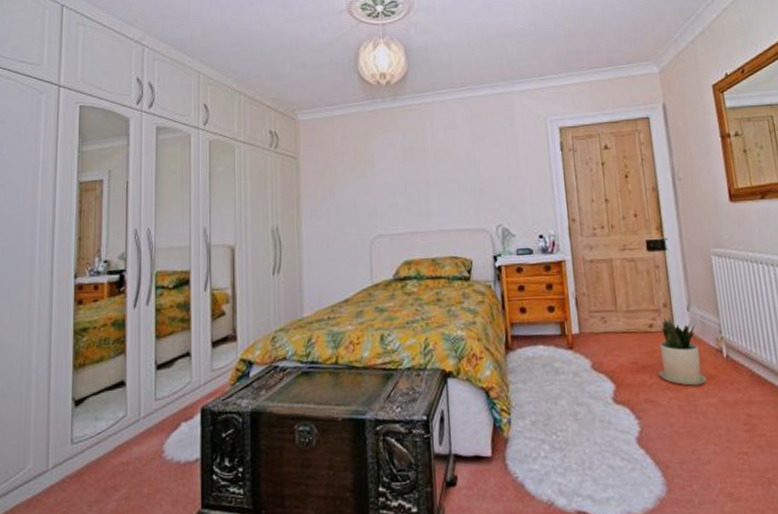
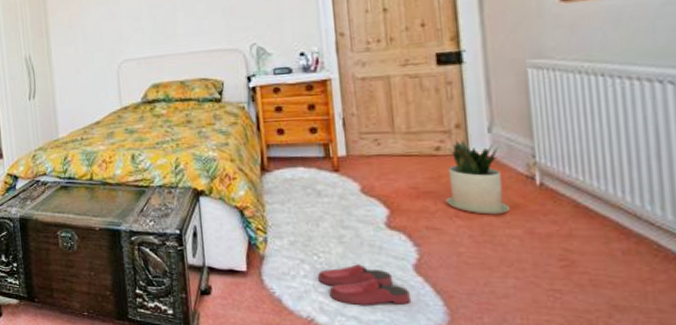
slippers: none [557,441,635,483] -> present [318,264,410,305]

